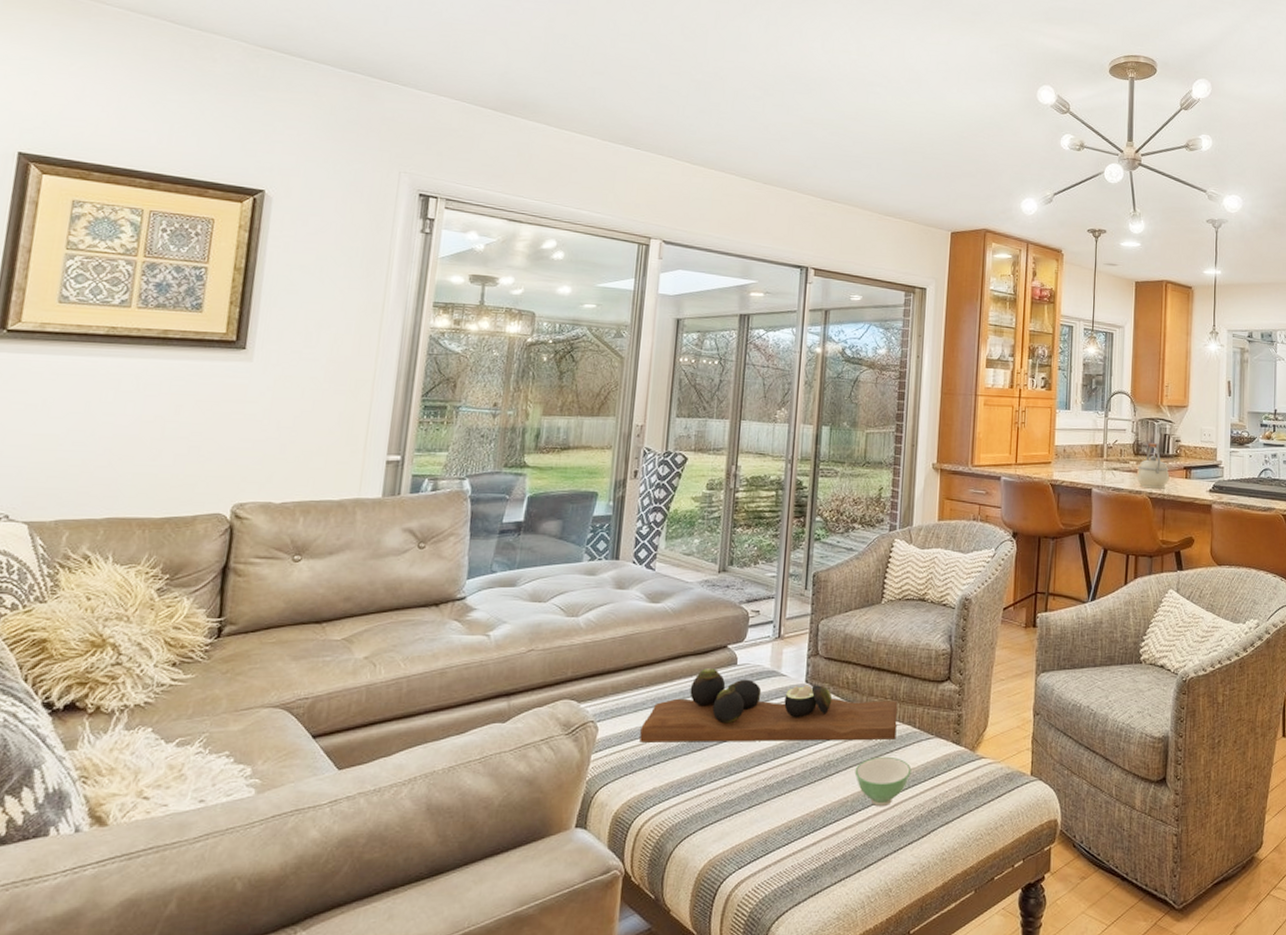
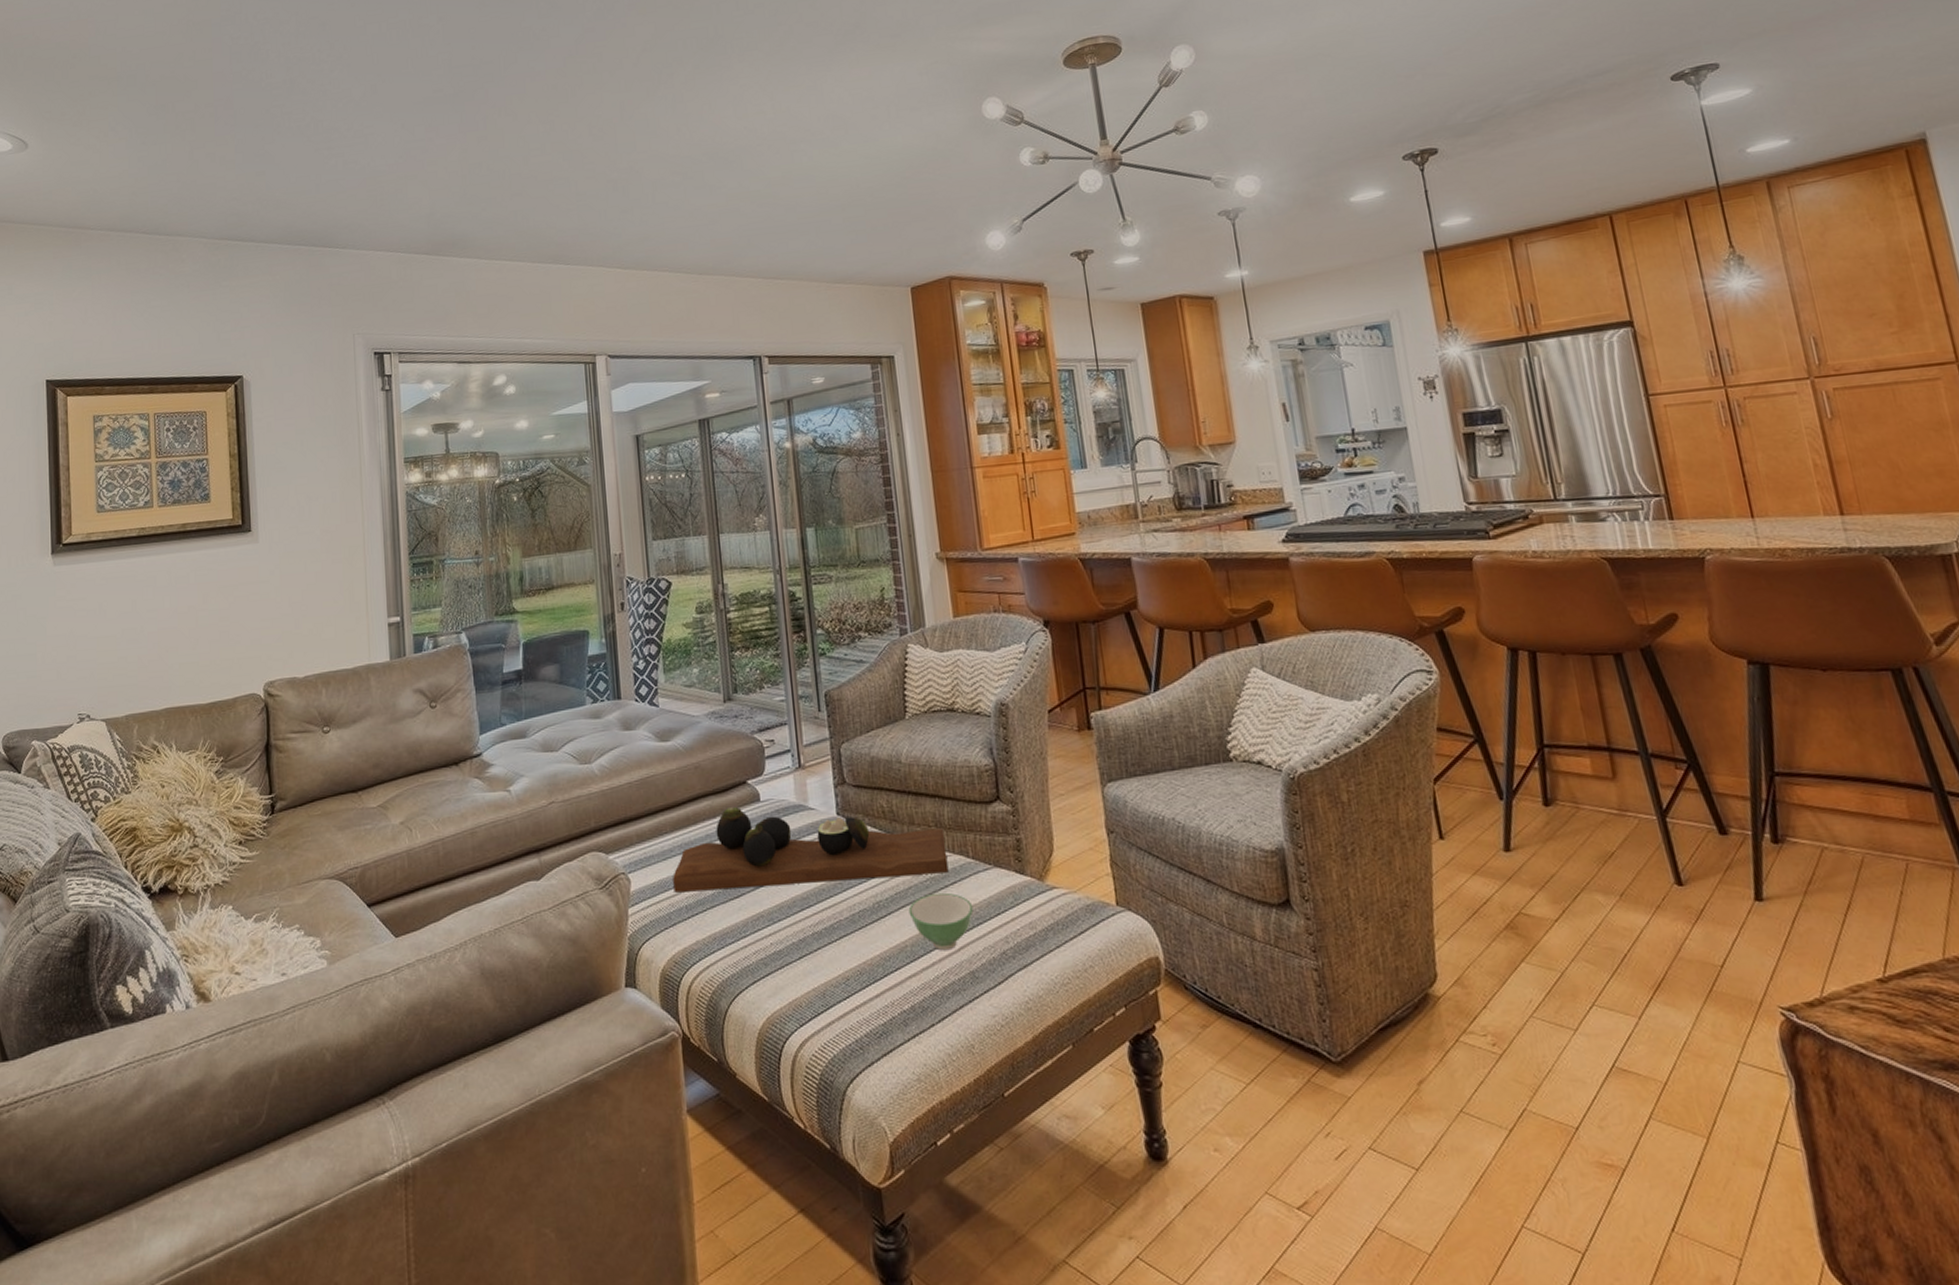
kettle: present [1136,442,1170,489] -> none [1183,491,1228,549]

